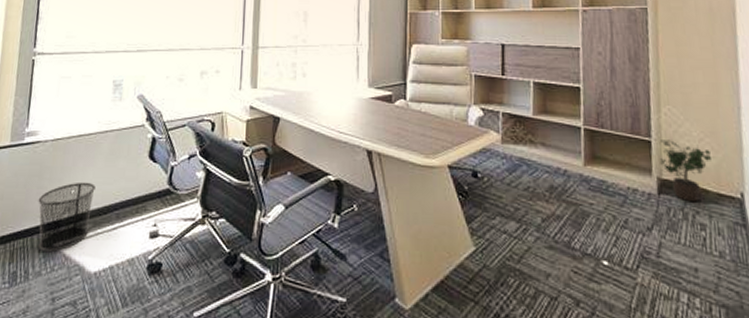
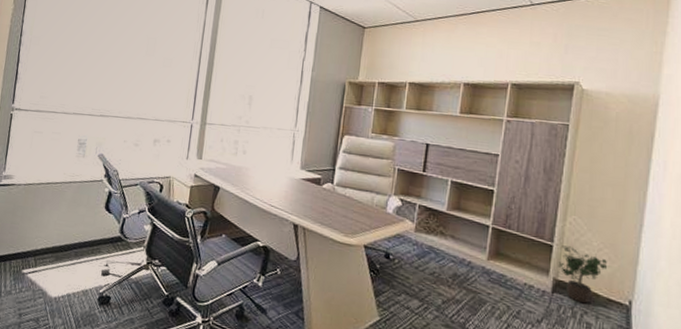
waste bin: present [38,182,96,251] -> none [9,222,59,277]

